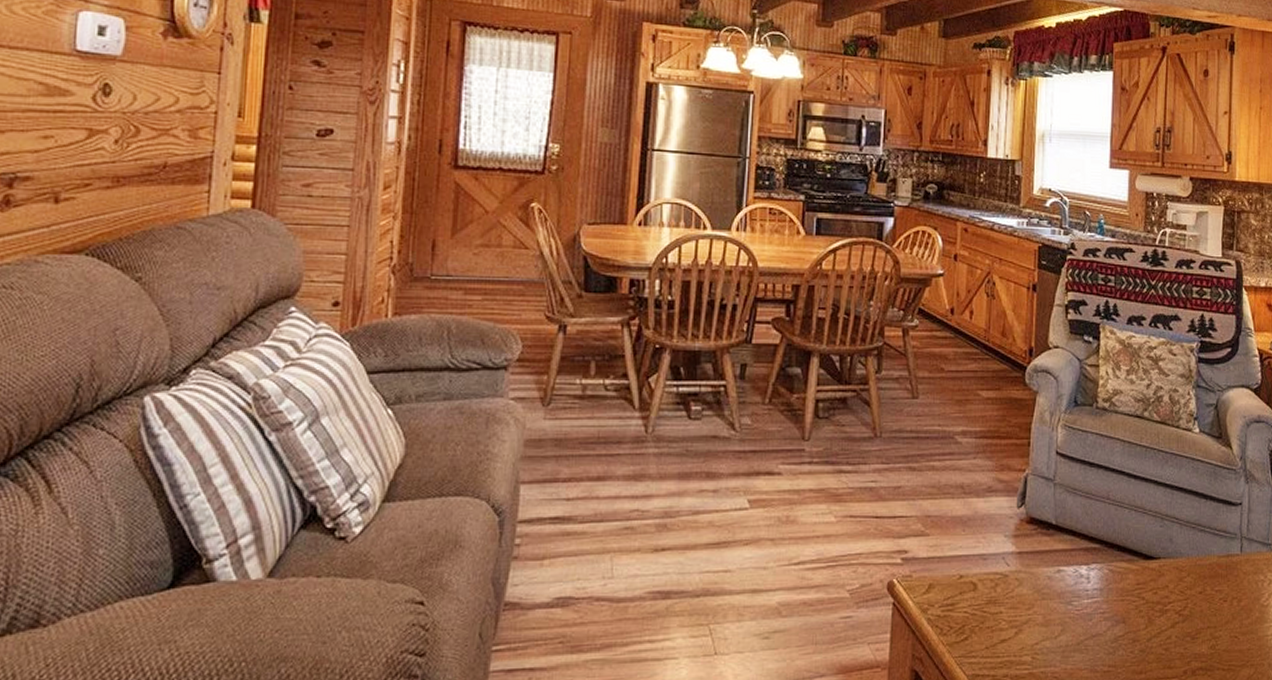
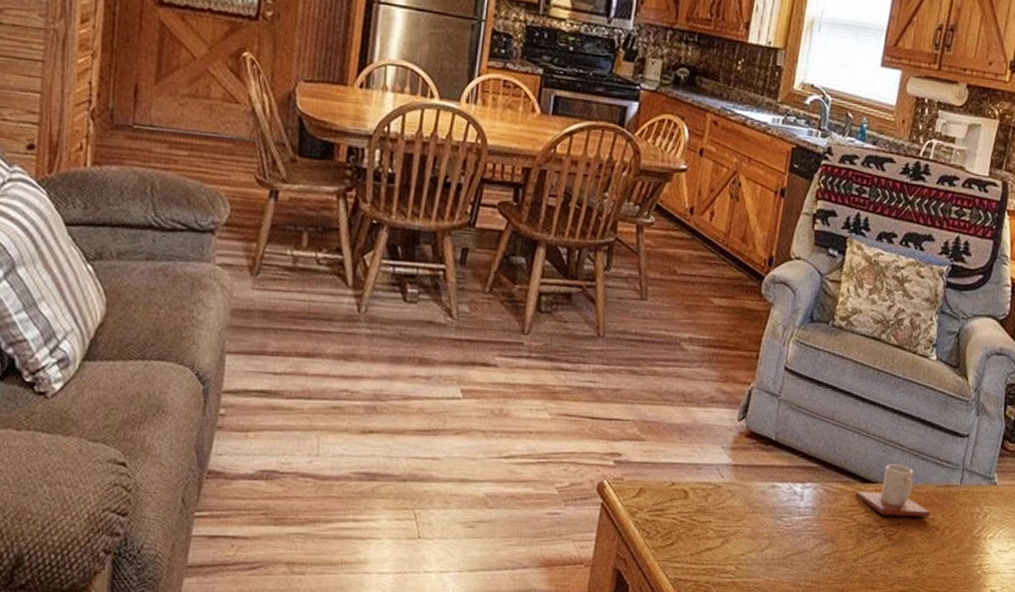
mug: none [1140,538,1216,591] -> present [855,464,931,518]

